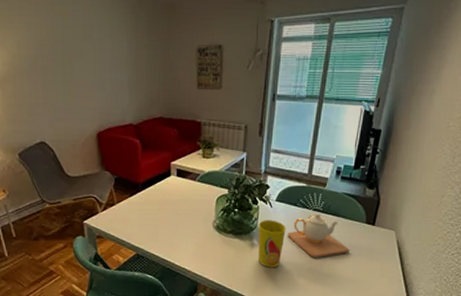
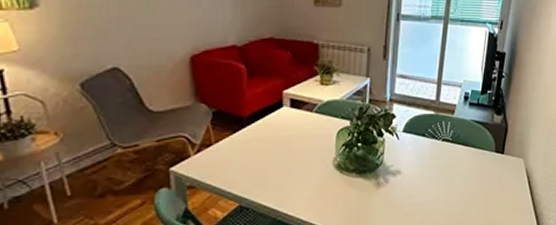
cup: present [258,220,286,268] -> none [384,153,415,210]
teapot: present [287,212,349,258] -> none [416,142,480,194]

